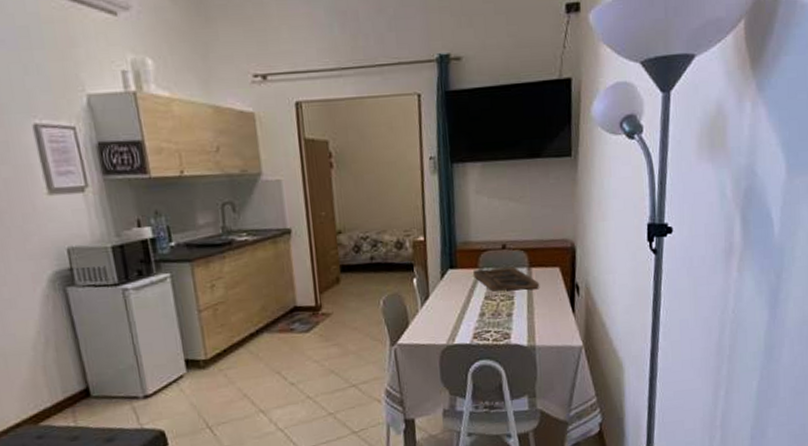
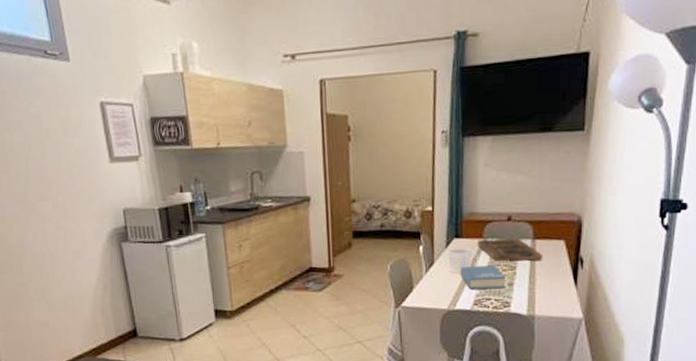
mug: none [445,279,475,307] -> present [448,248,478,275]
book: none [457,296,505,322] -> present [460,265,506,290]

